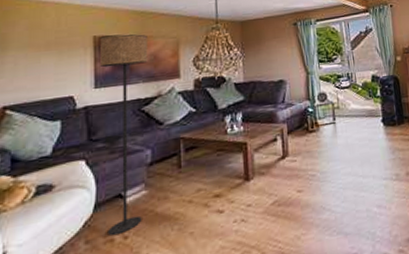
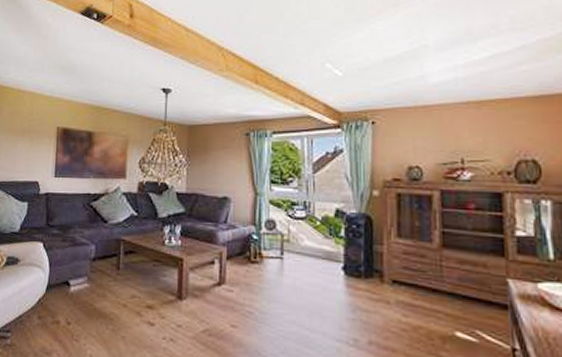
floor lamp: present [100,34,148,236] -> none [55,128,101,319]

